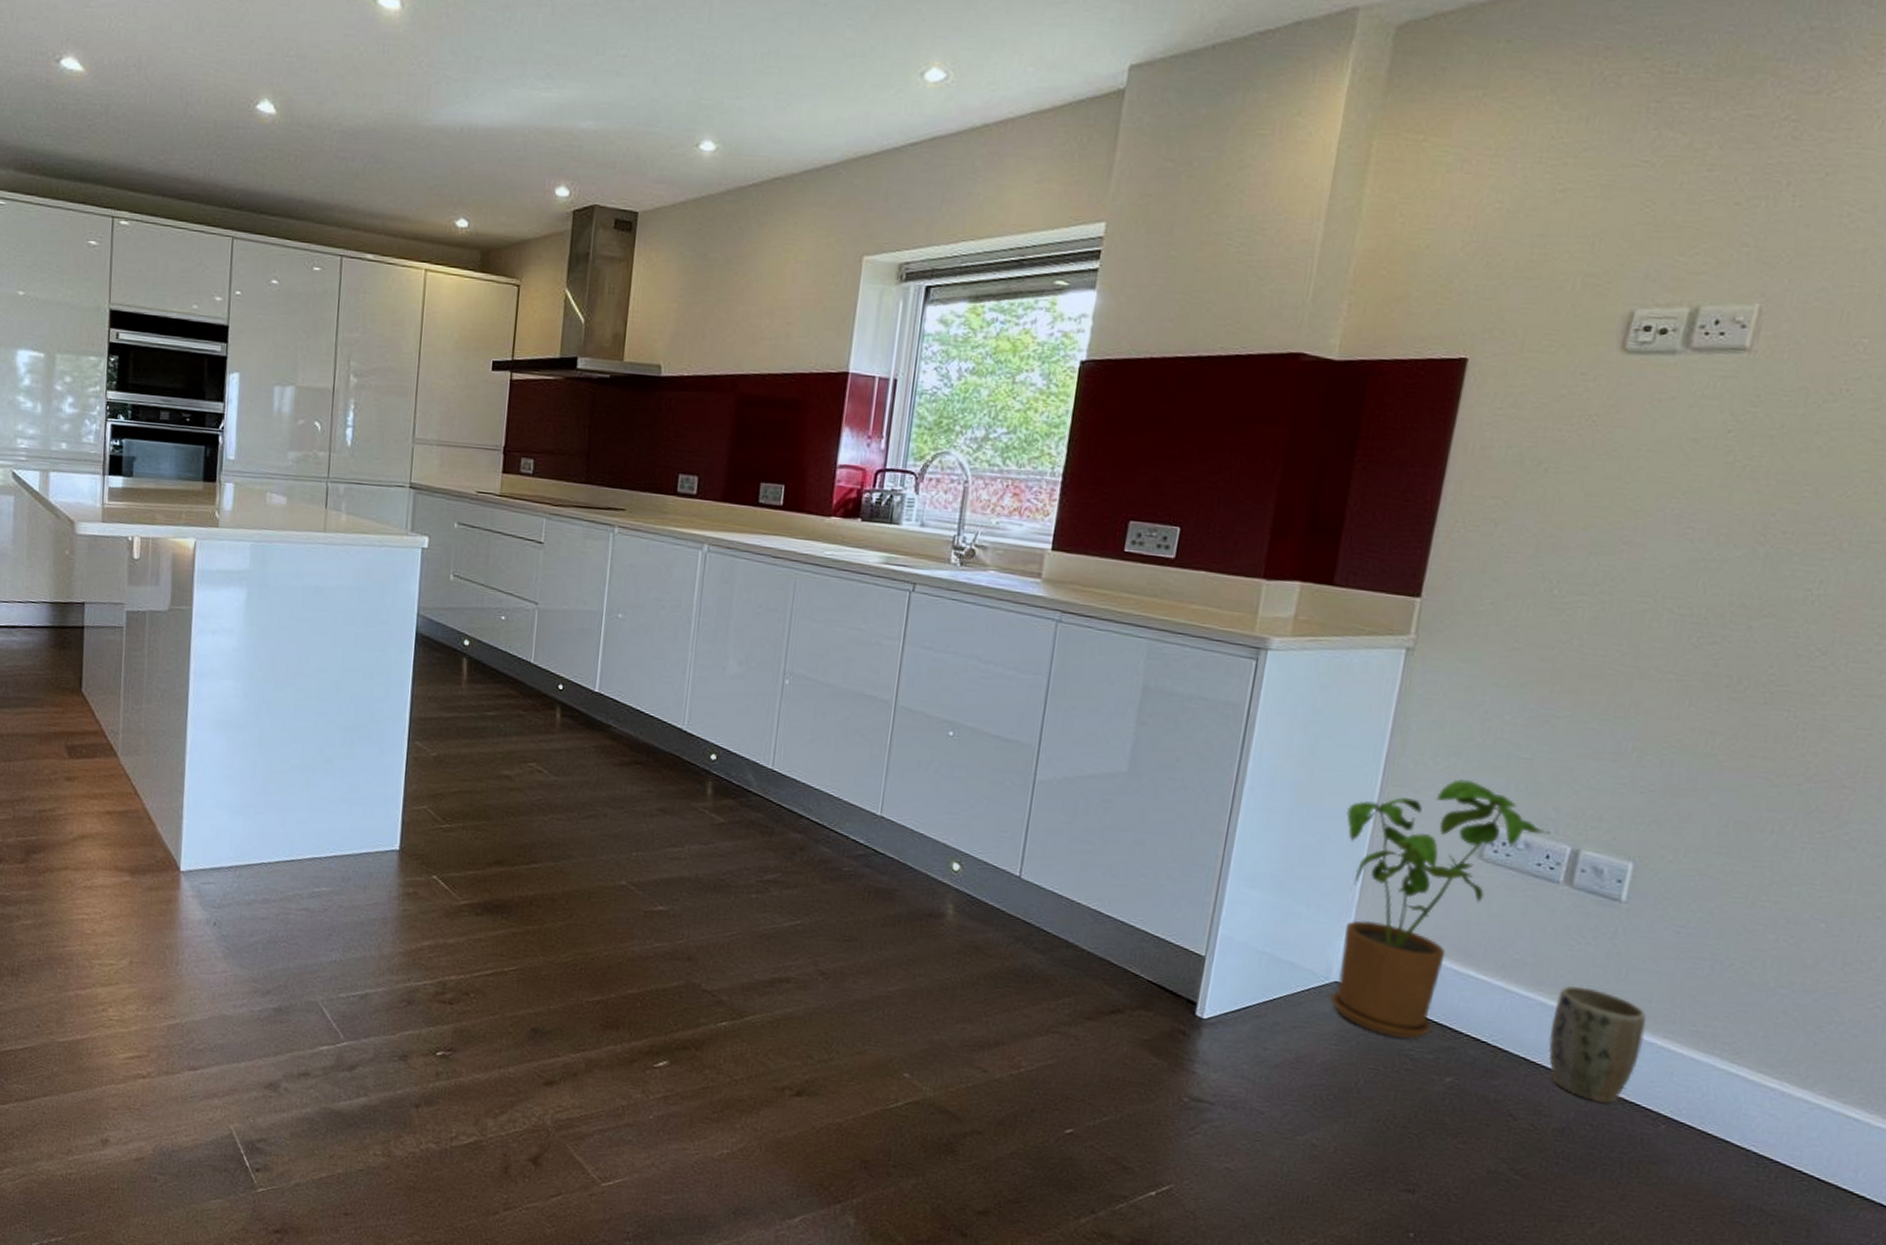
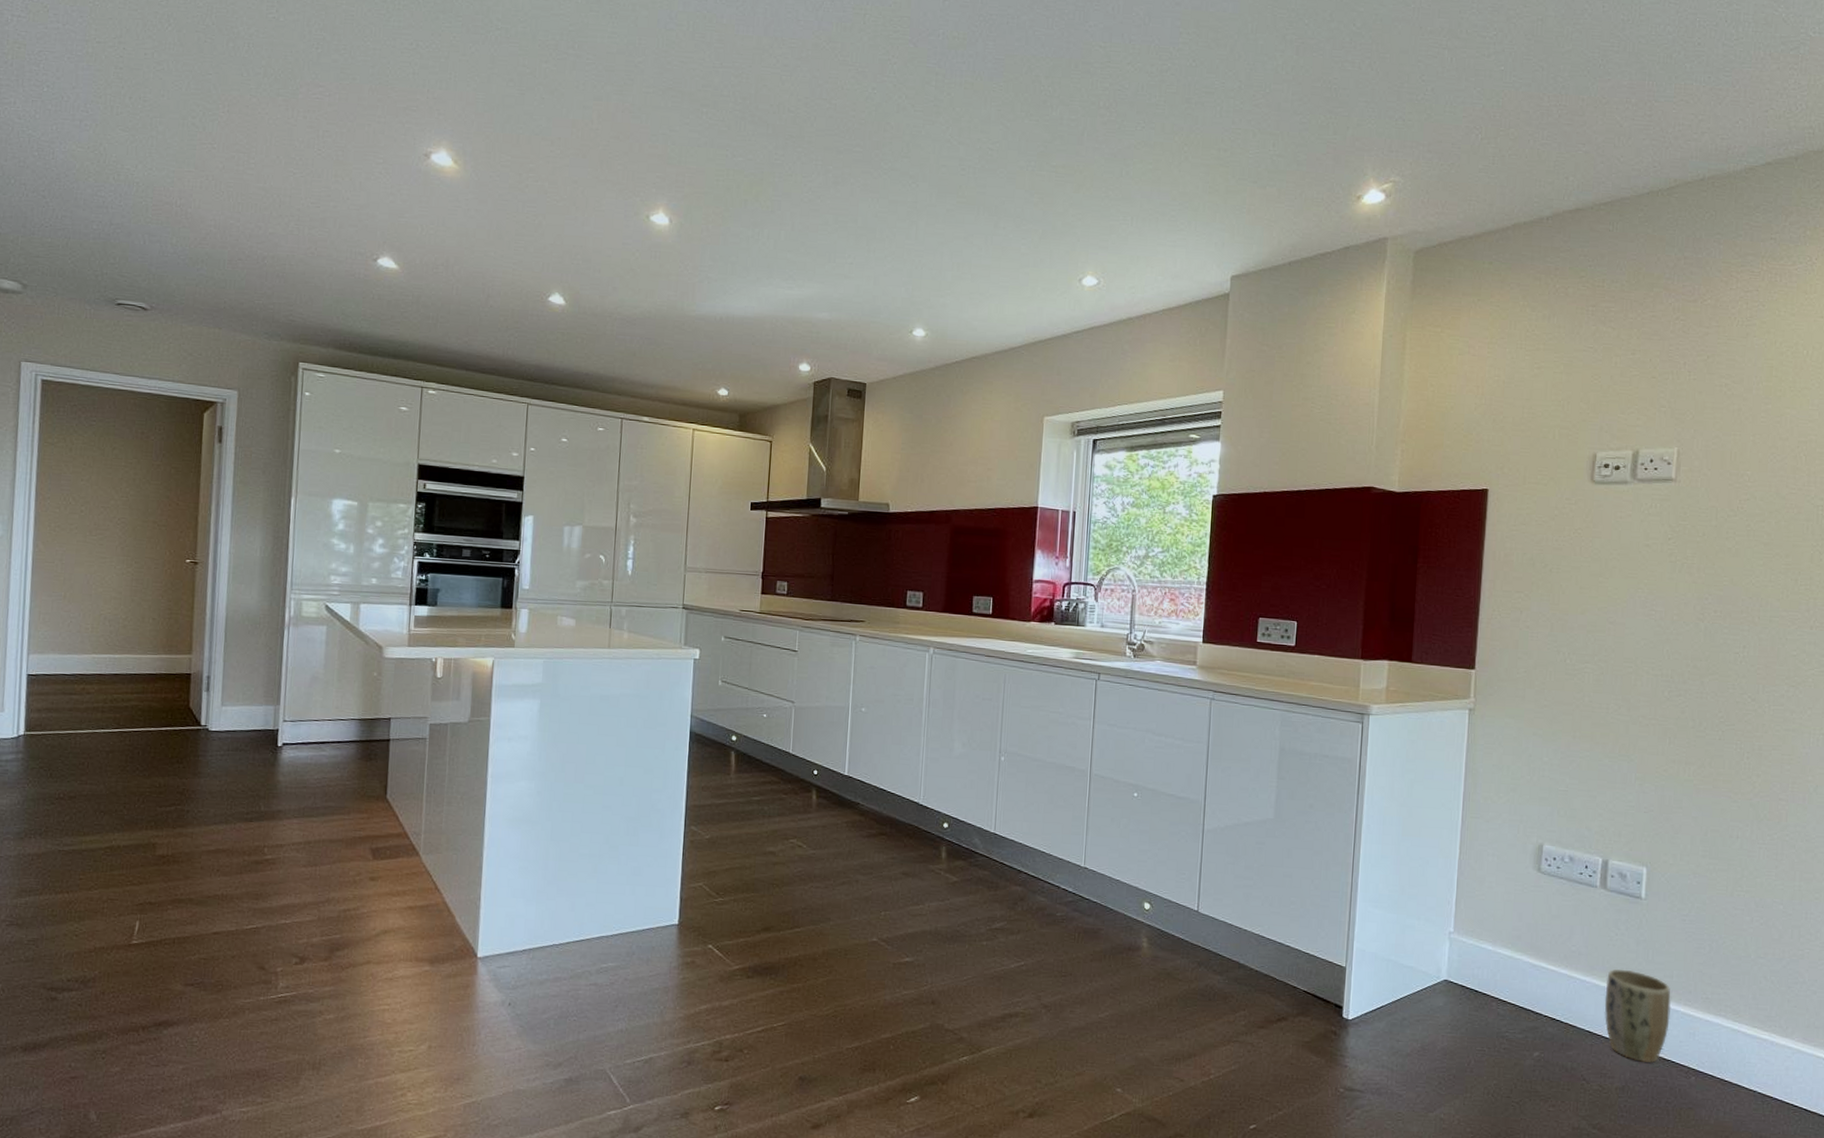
house plant: present [1330,779,1551,1039] -> none [1438,809,1587,1023]

